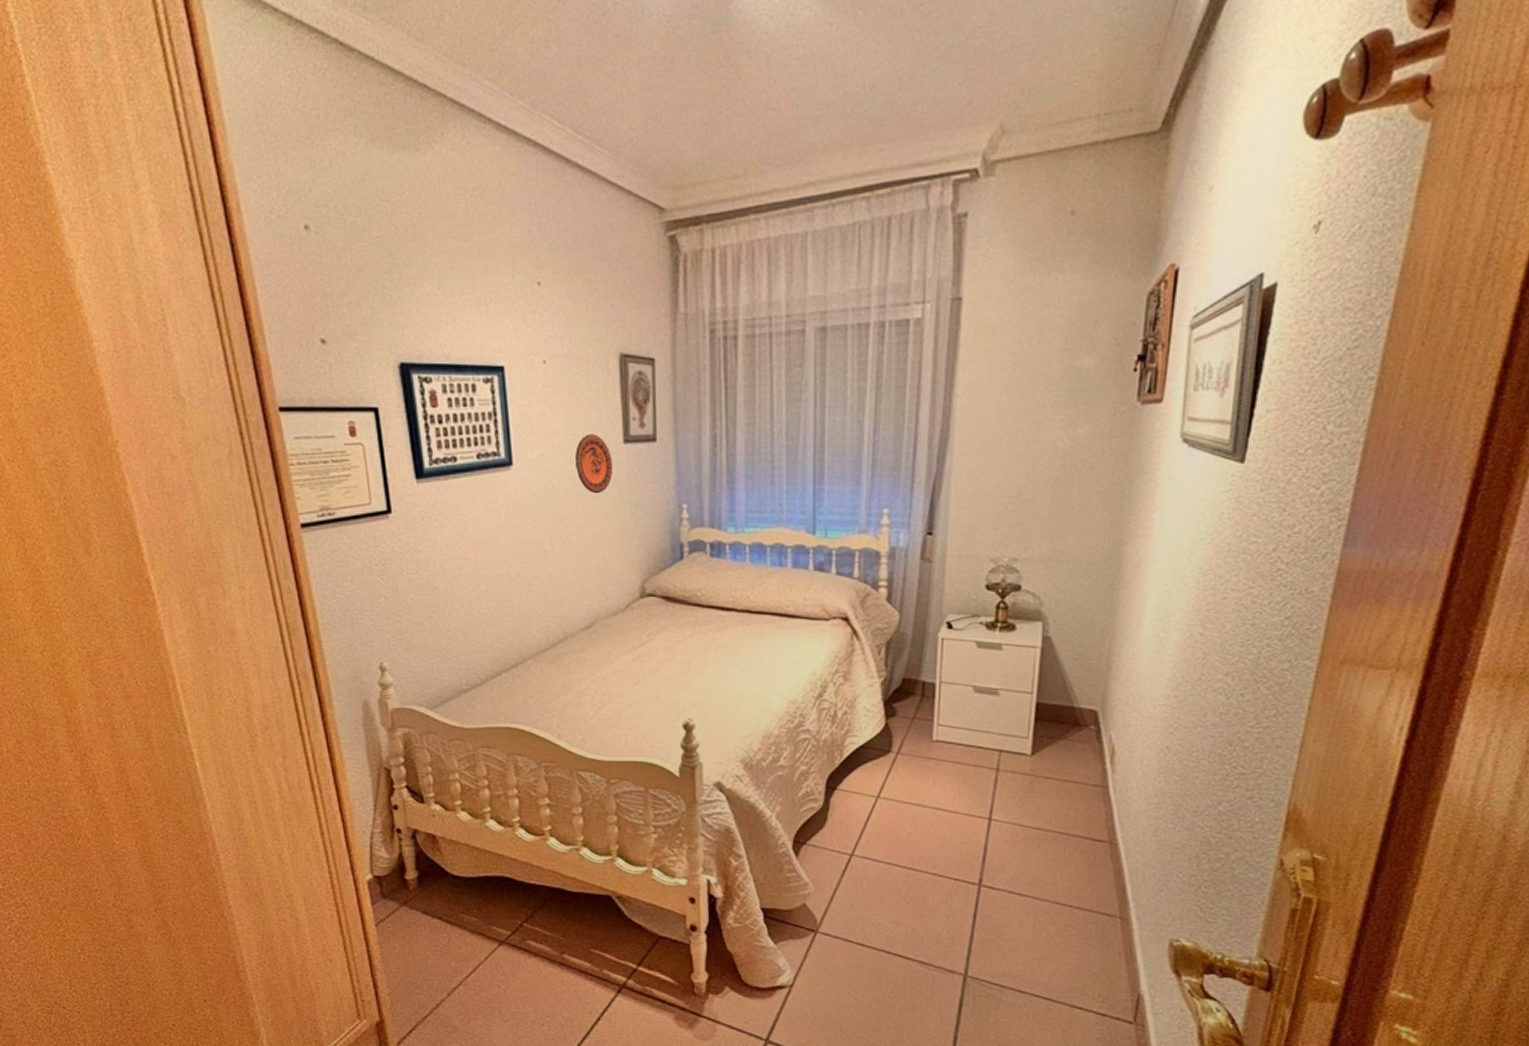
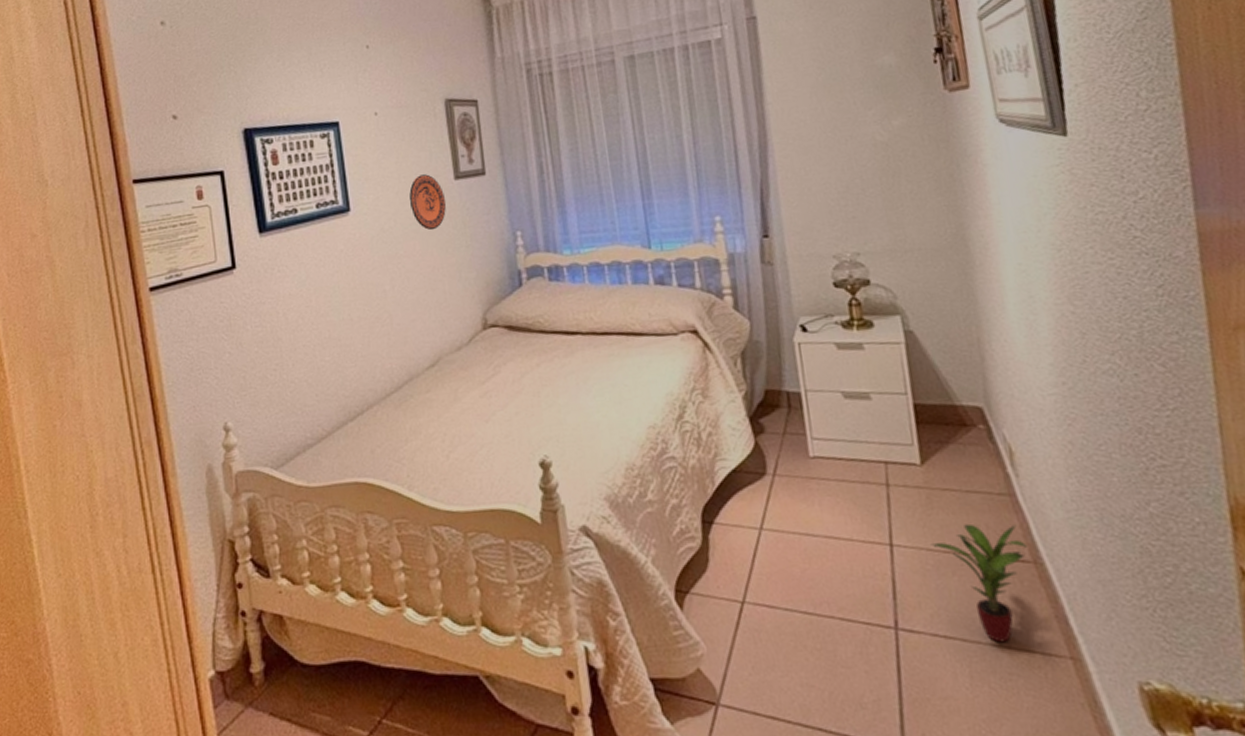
potted plant: none [1024,807,1108,902] -> present [931,523,1028,643]

